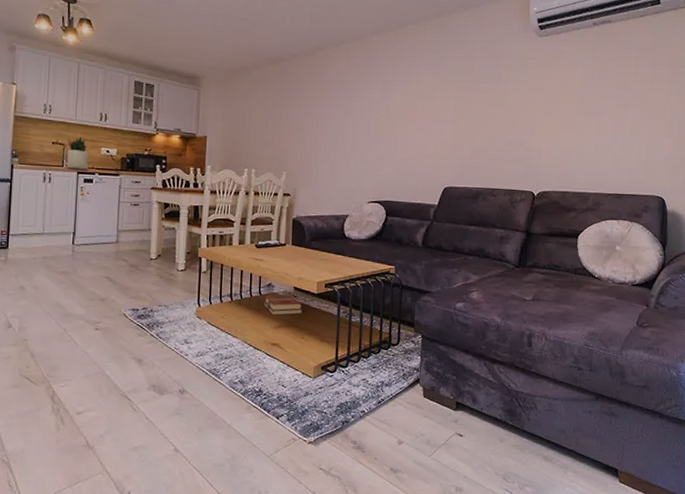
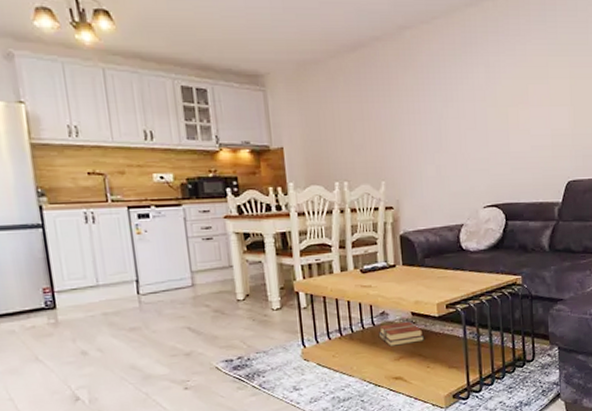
planter: present [64,136,90,172] -> none [105,162,143,207]

